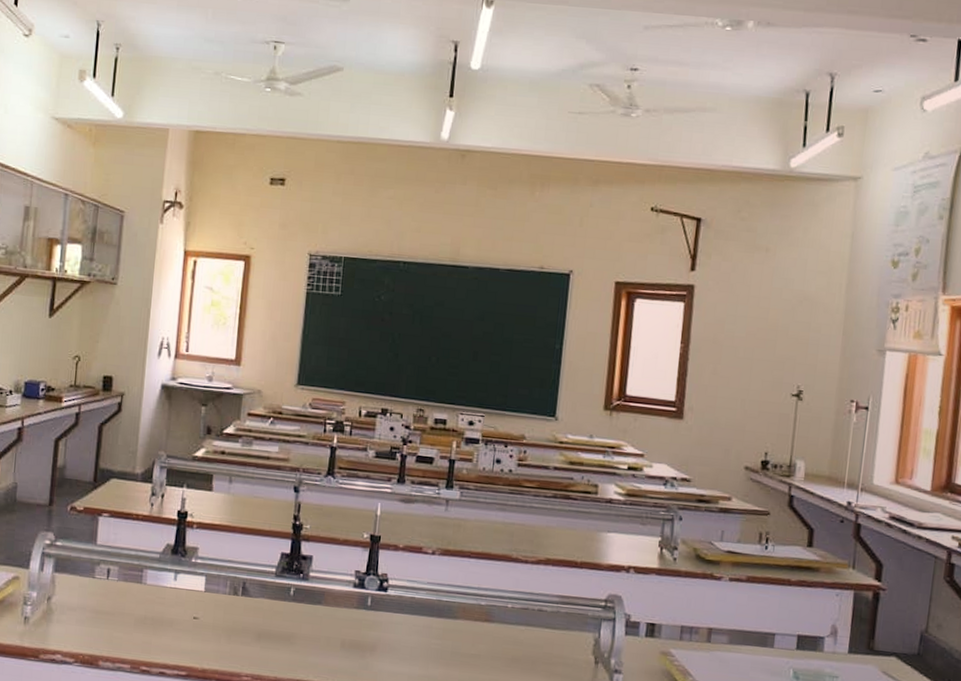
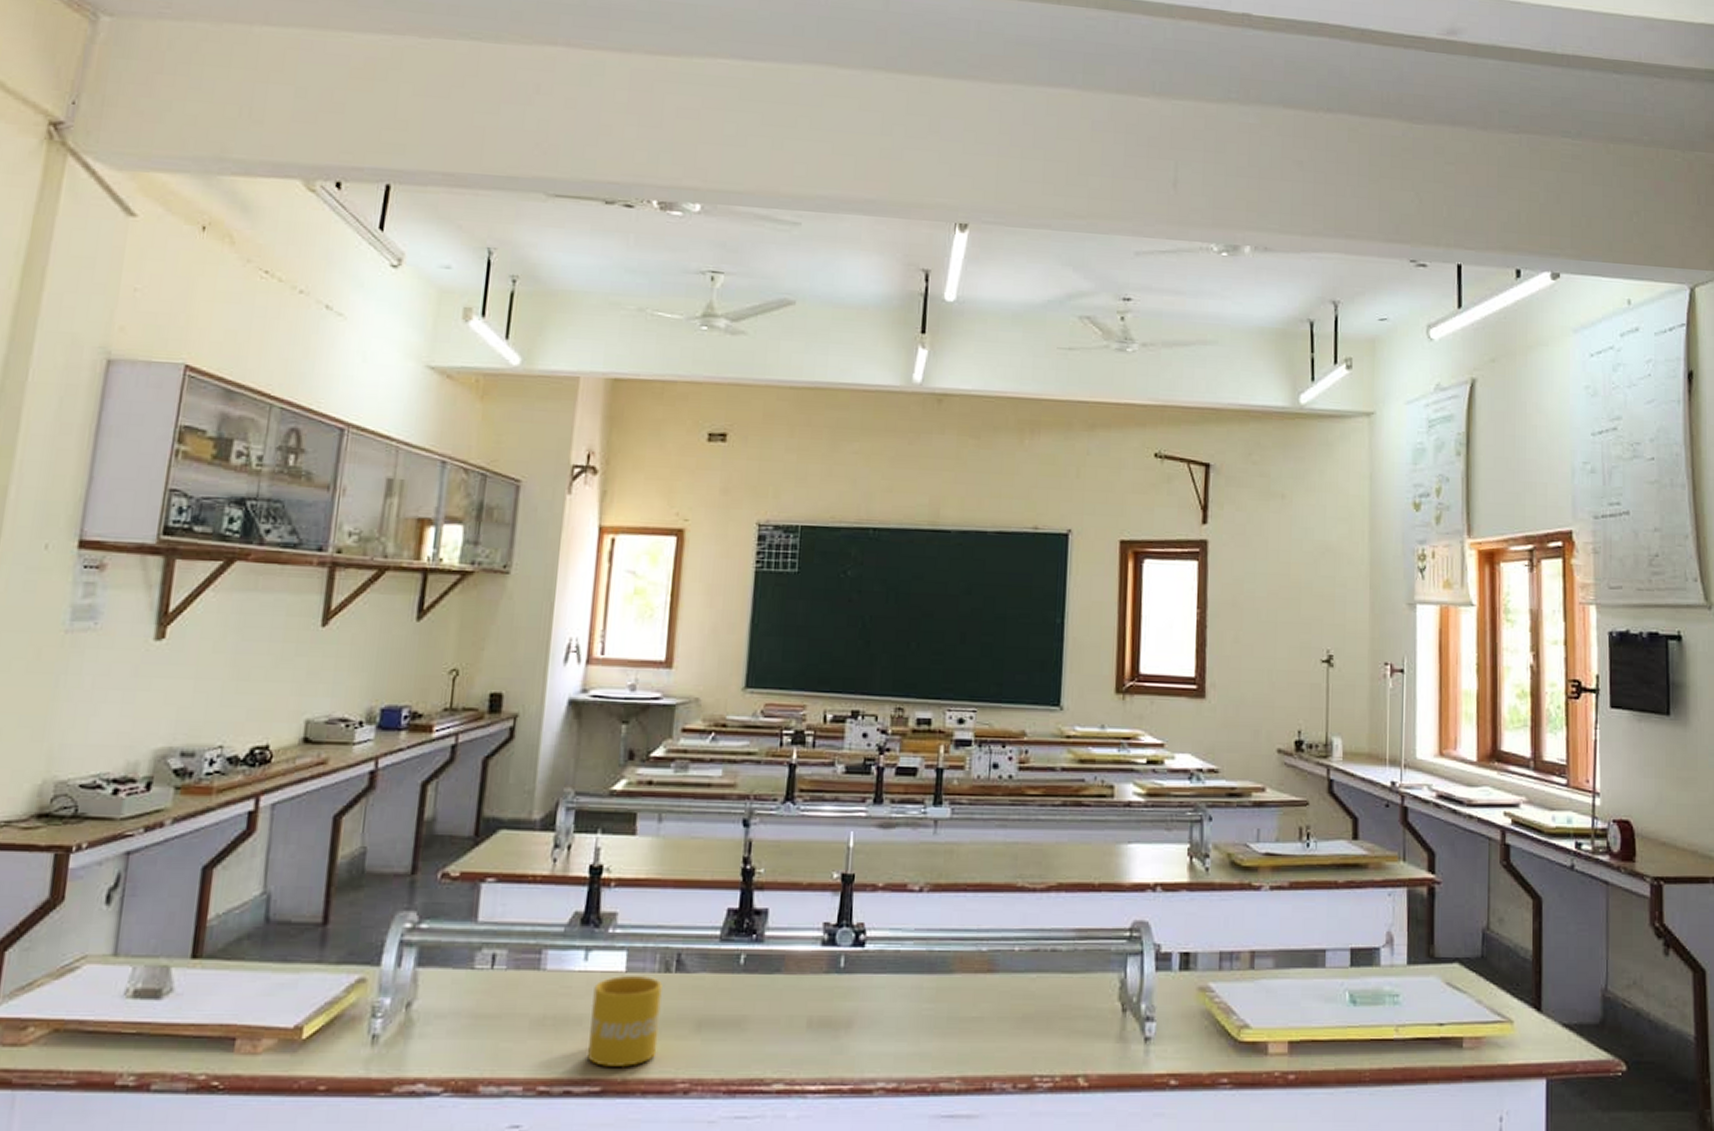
mug: none [177,594,232,661] -> present [588,975,662,1066]

